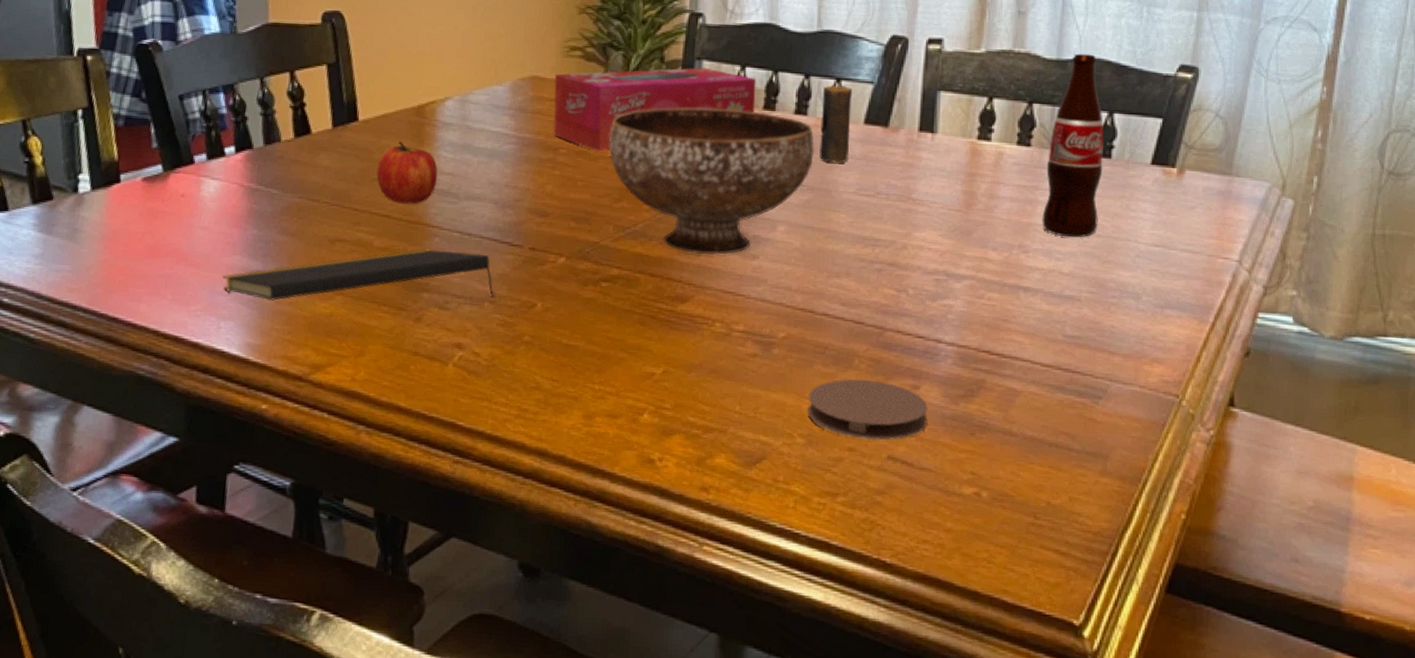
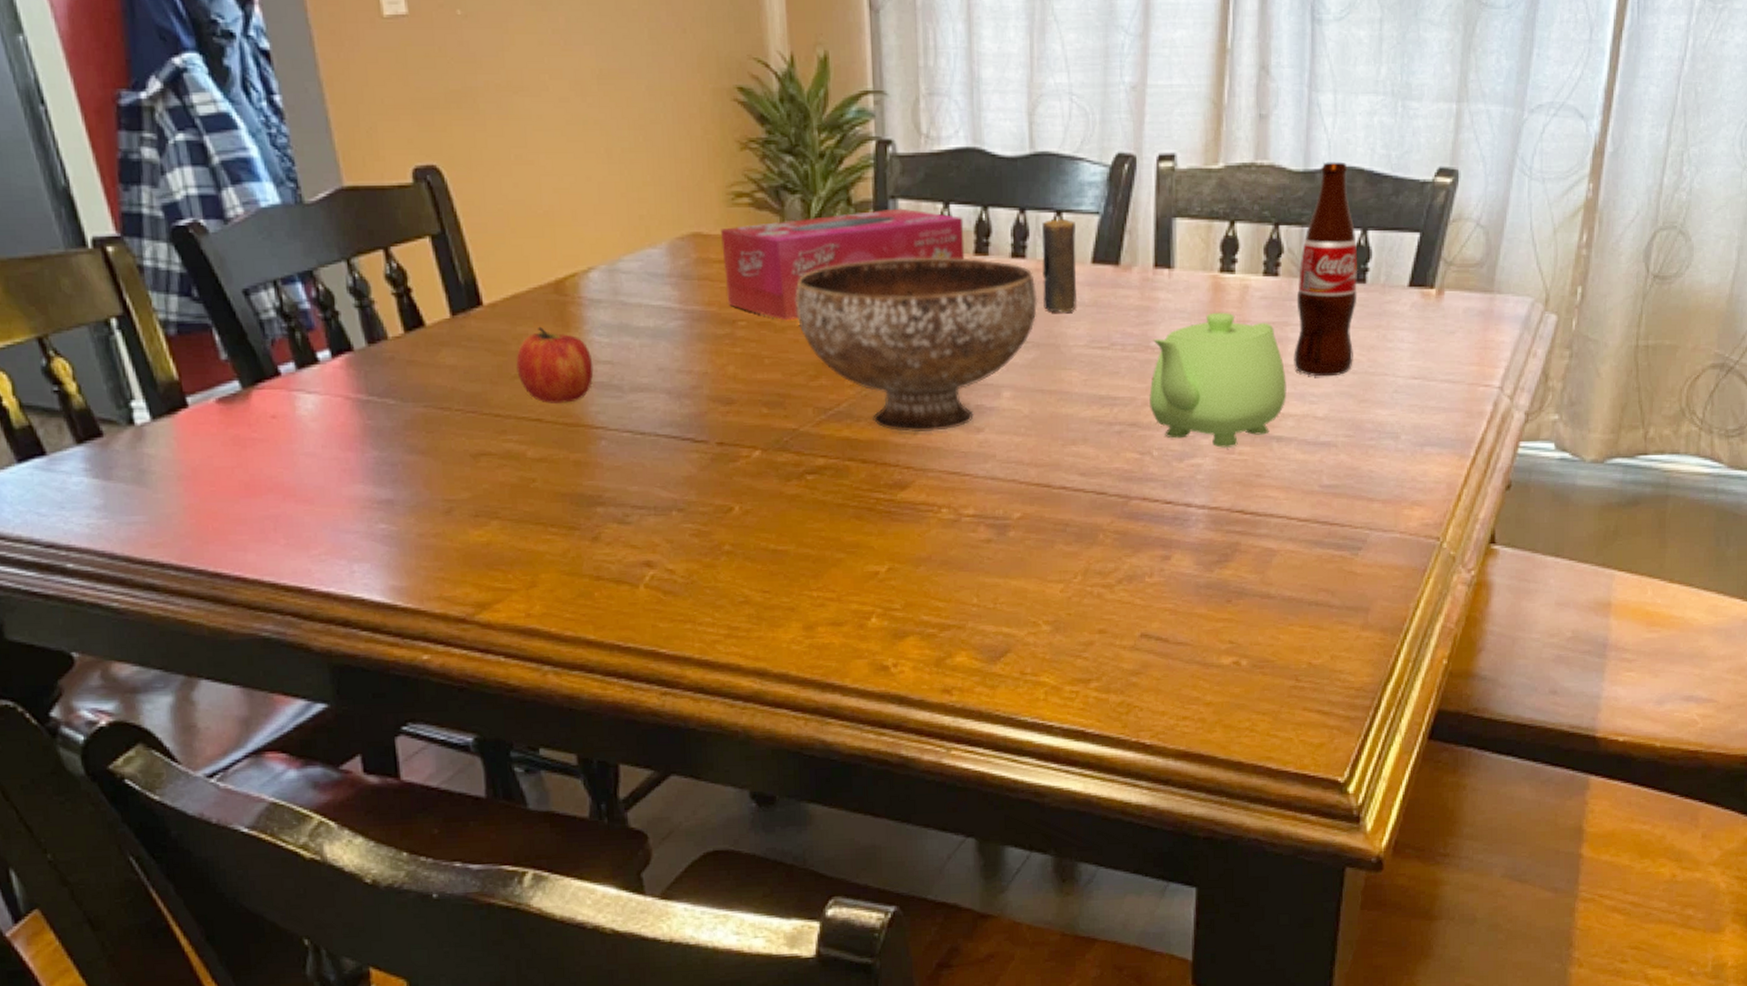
notepad: present [222,248,494,300] -> none [345,454,682,534]
coaster: present [808,379,928,441] -> none [1051,554,1181,620]
teapot: none [908,173,1035,293] -> present [1149,312,1287,448]

